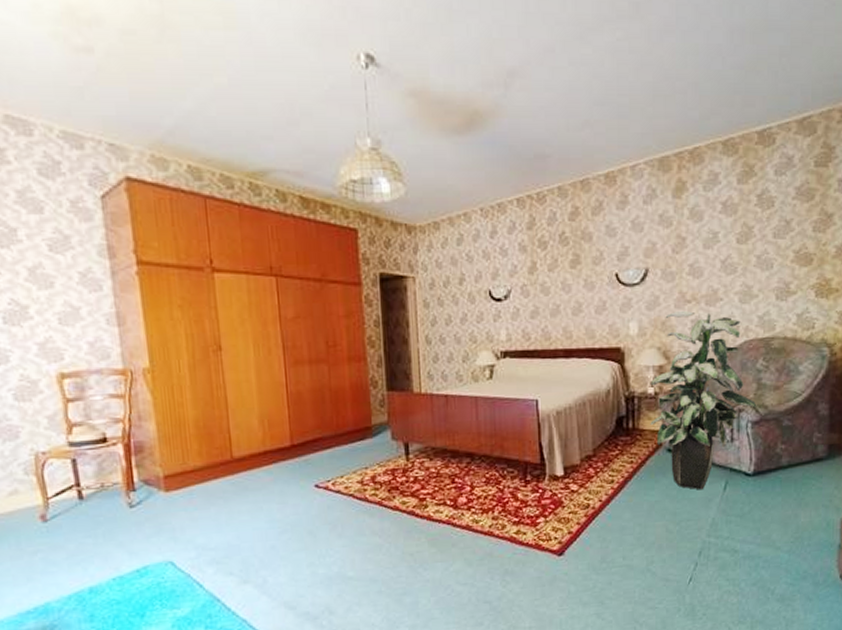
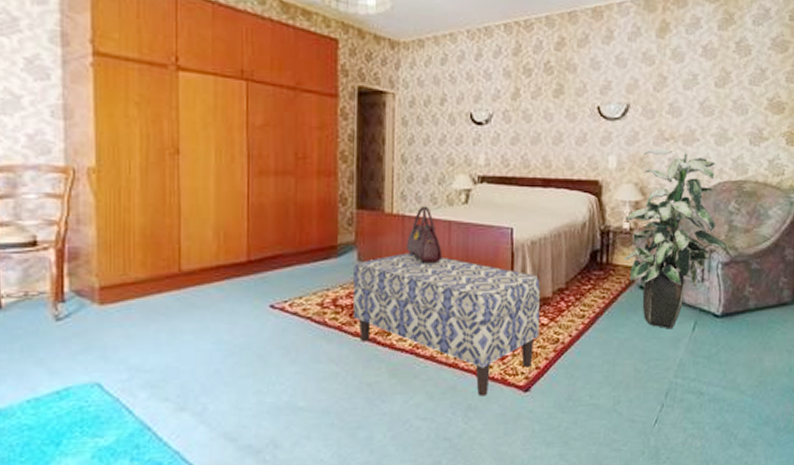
bench: none [389,428,570,562] -> present [353,252,540,397]
handbag: none [436,384,471,439] -> present [407,206,442,264]

